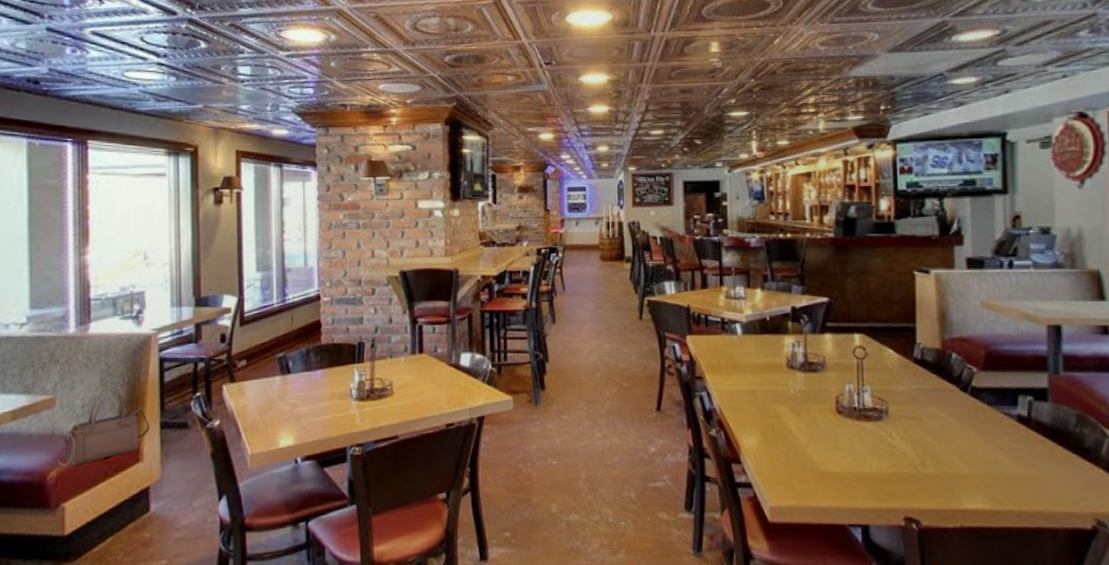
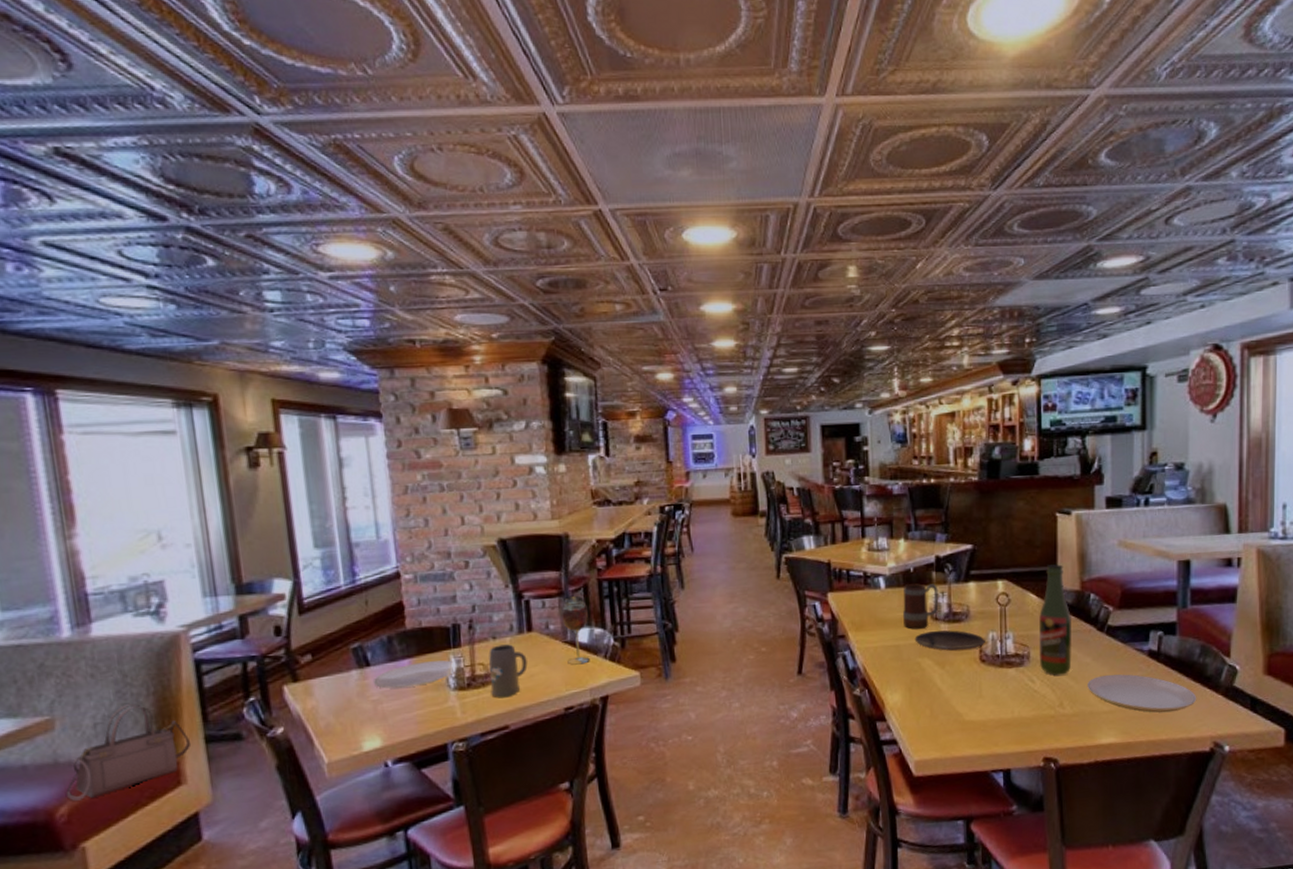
plate: none [291,373,359,394] -> present [372,660,456,689]
beer mug: none [385,363,417,411] -> present [489,644,528,699]
wineglass: none [449,325,471,386] -> present [562,596,590,665]
beer mug: none [758,332,795,376] -> present [902,583,939,629]
plate: none [770,378,842,401] -> present [914,630,985,652]
beer bottle: none [897,321,934,433] -> present [1038,564,1073,675]
plate: none [951,437,1075,483] -> present [1088,674,1197,713]

